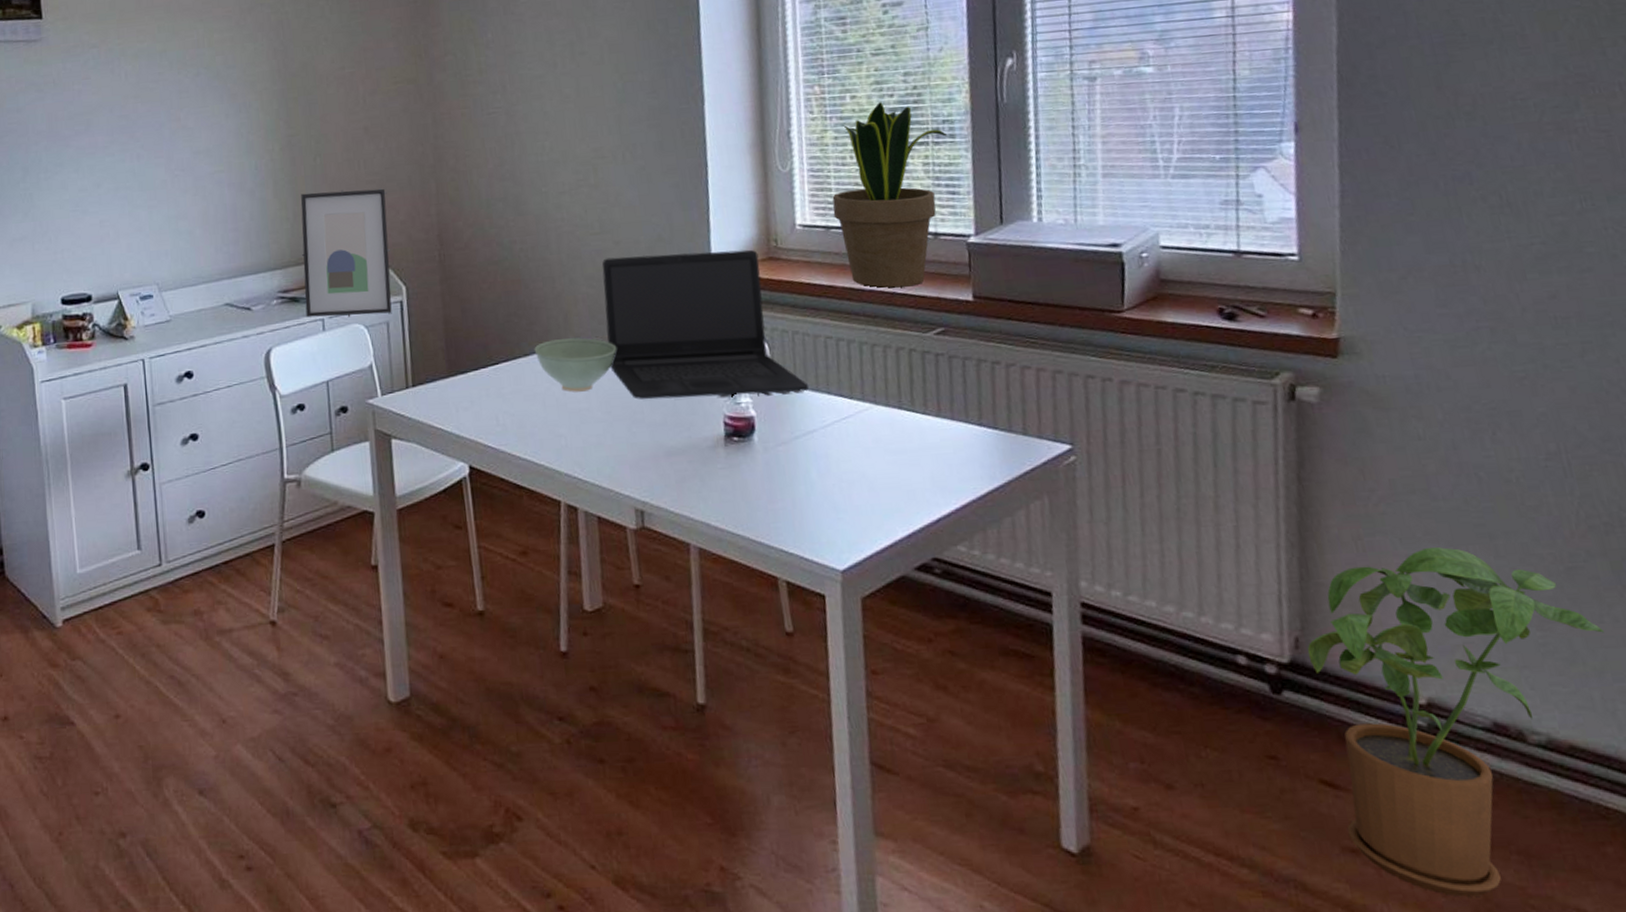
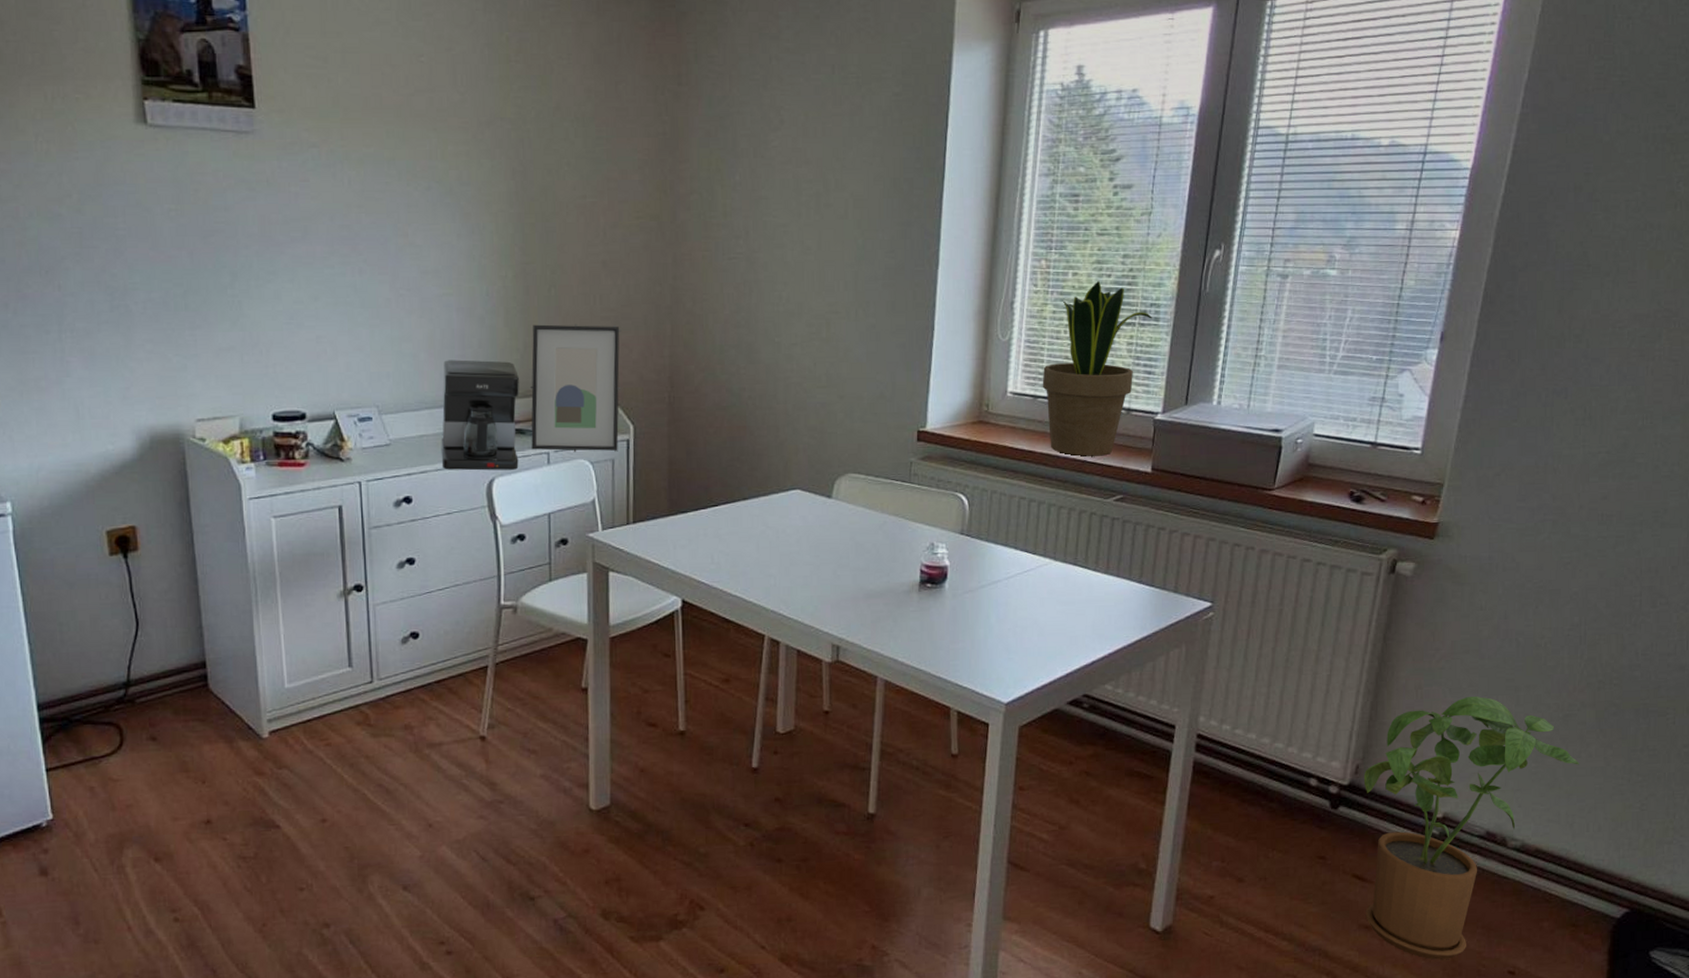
coffee maker: none [218,231,295,343] -> present [441,359,520,471]
bowl: present [534,337,617,393] -> none [753,485,831,536]
laptop: present [601,249,809,400] -> none [822,411,1000,547]

